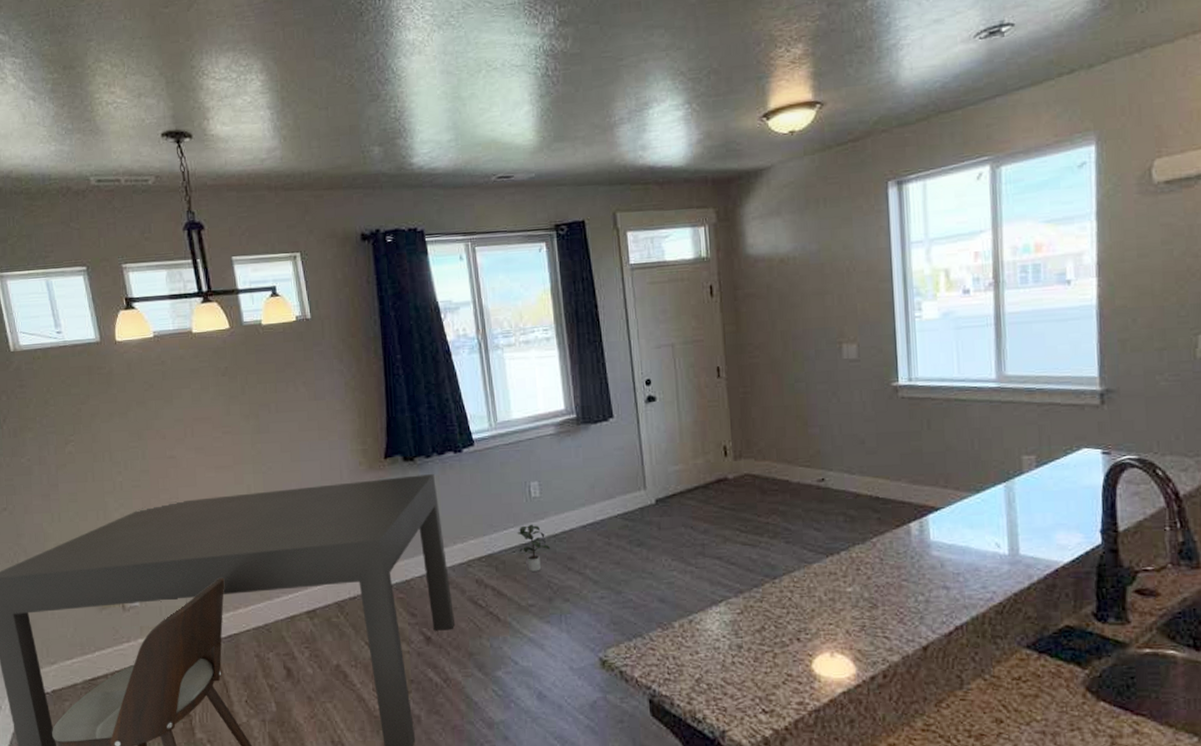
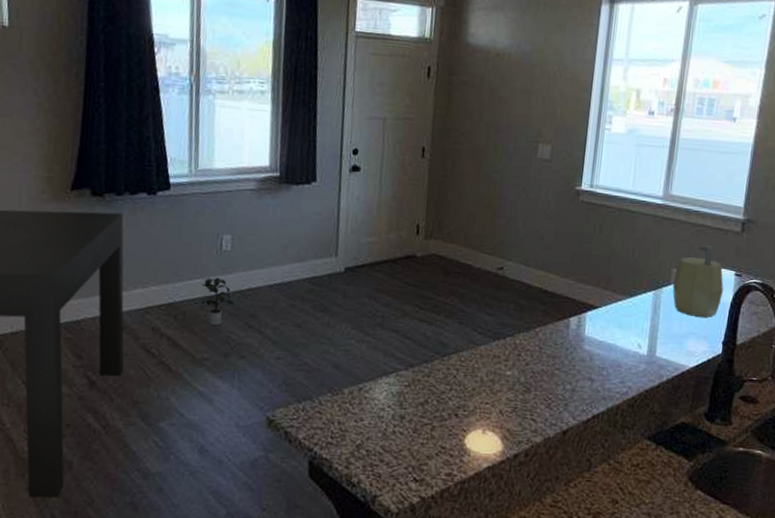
soap dispenser: none [1025,424,1090,506] -> present [672,245,724,317]

